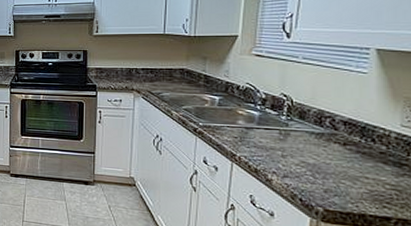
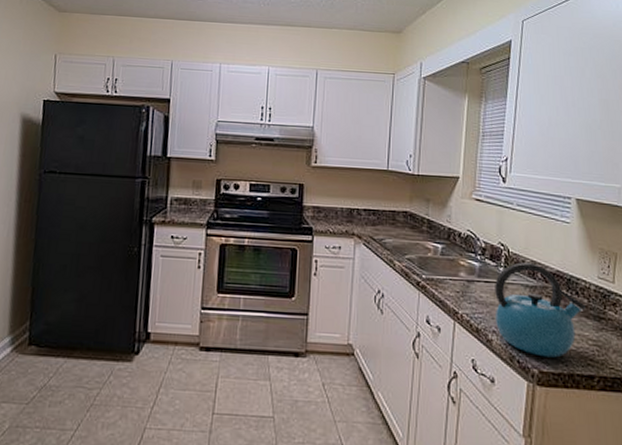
kettle: none [275,111,385,199] -> present [495,262,587,358]

